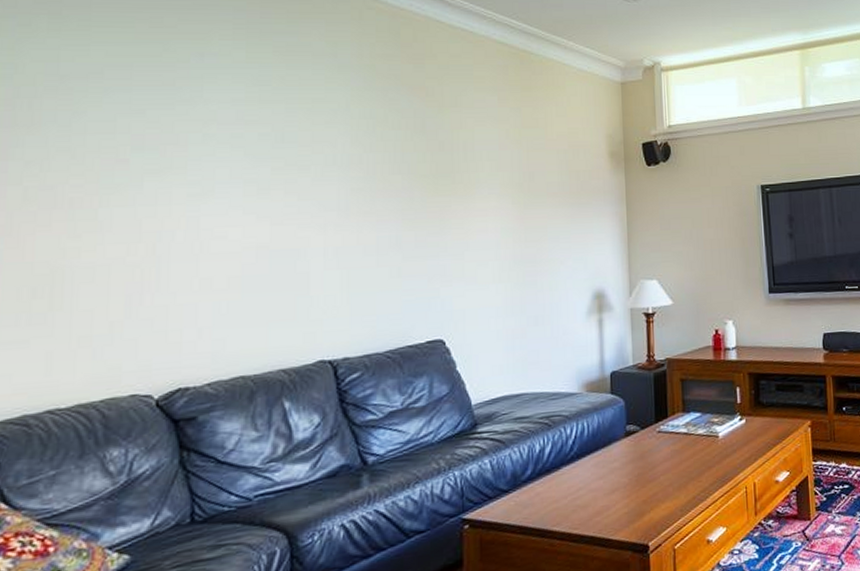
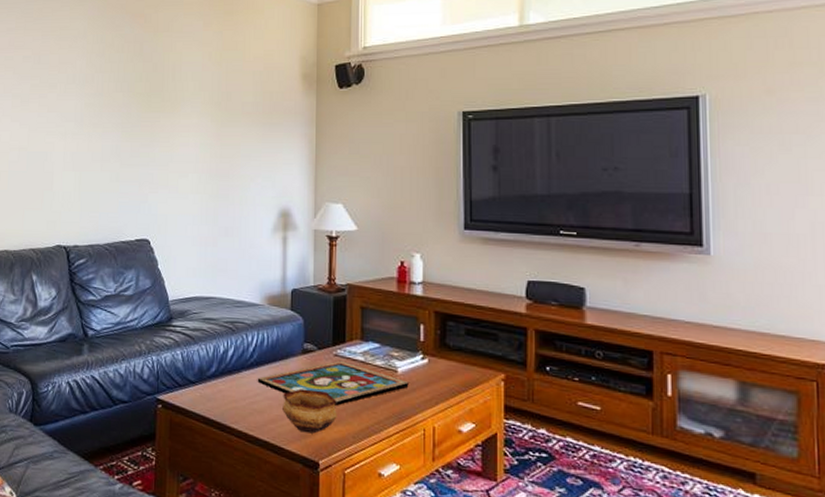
framed painting: none [579,436,730,483] -> present [257,361,409,406]
bowl: none [607,470,664,518] -> present [282,388,337,434]

